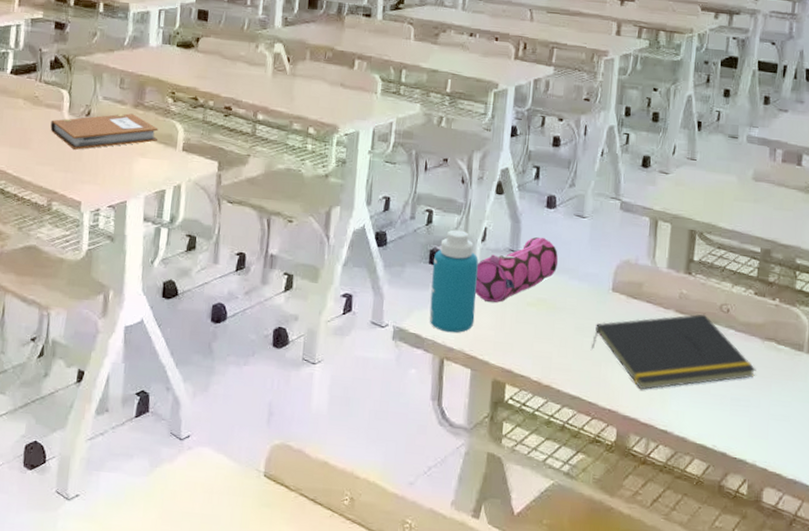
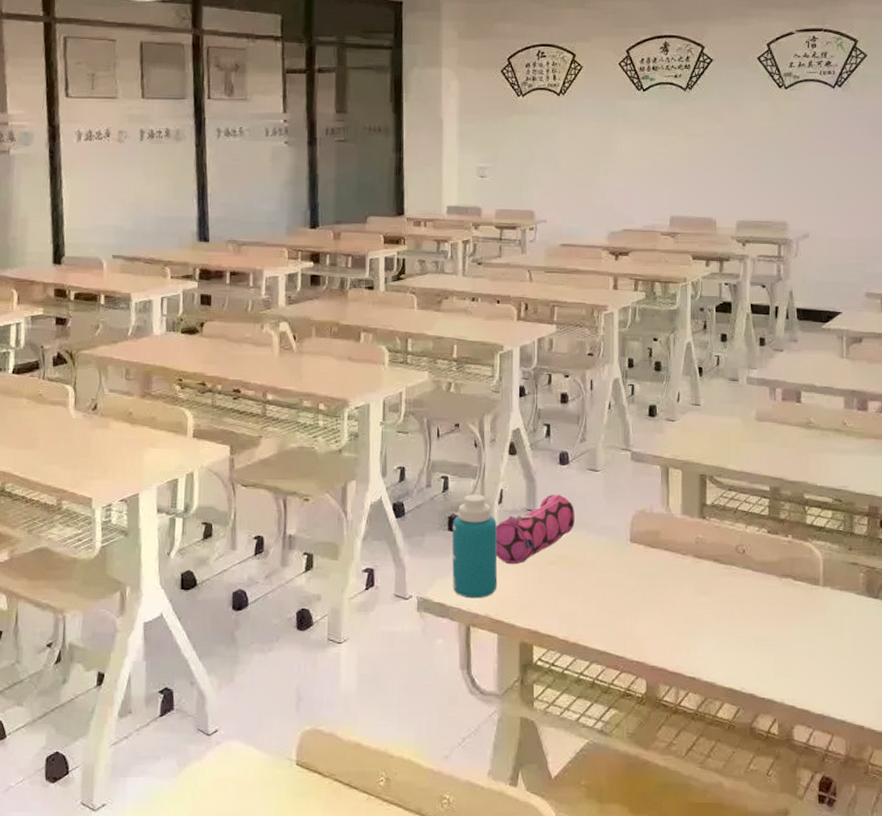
notebook: present [50,113,159,150] -> none [56,404,168,445]
notepad: present [592,314,756,390] -> none [615,557,776,639]

